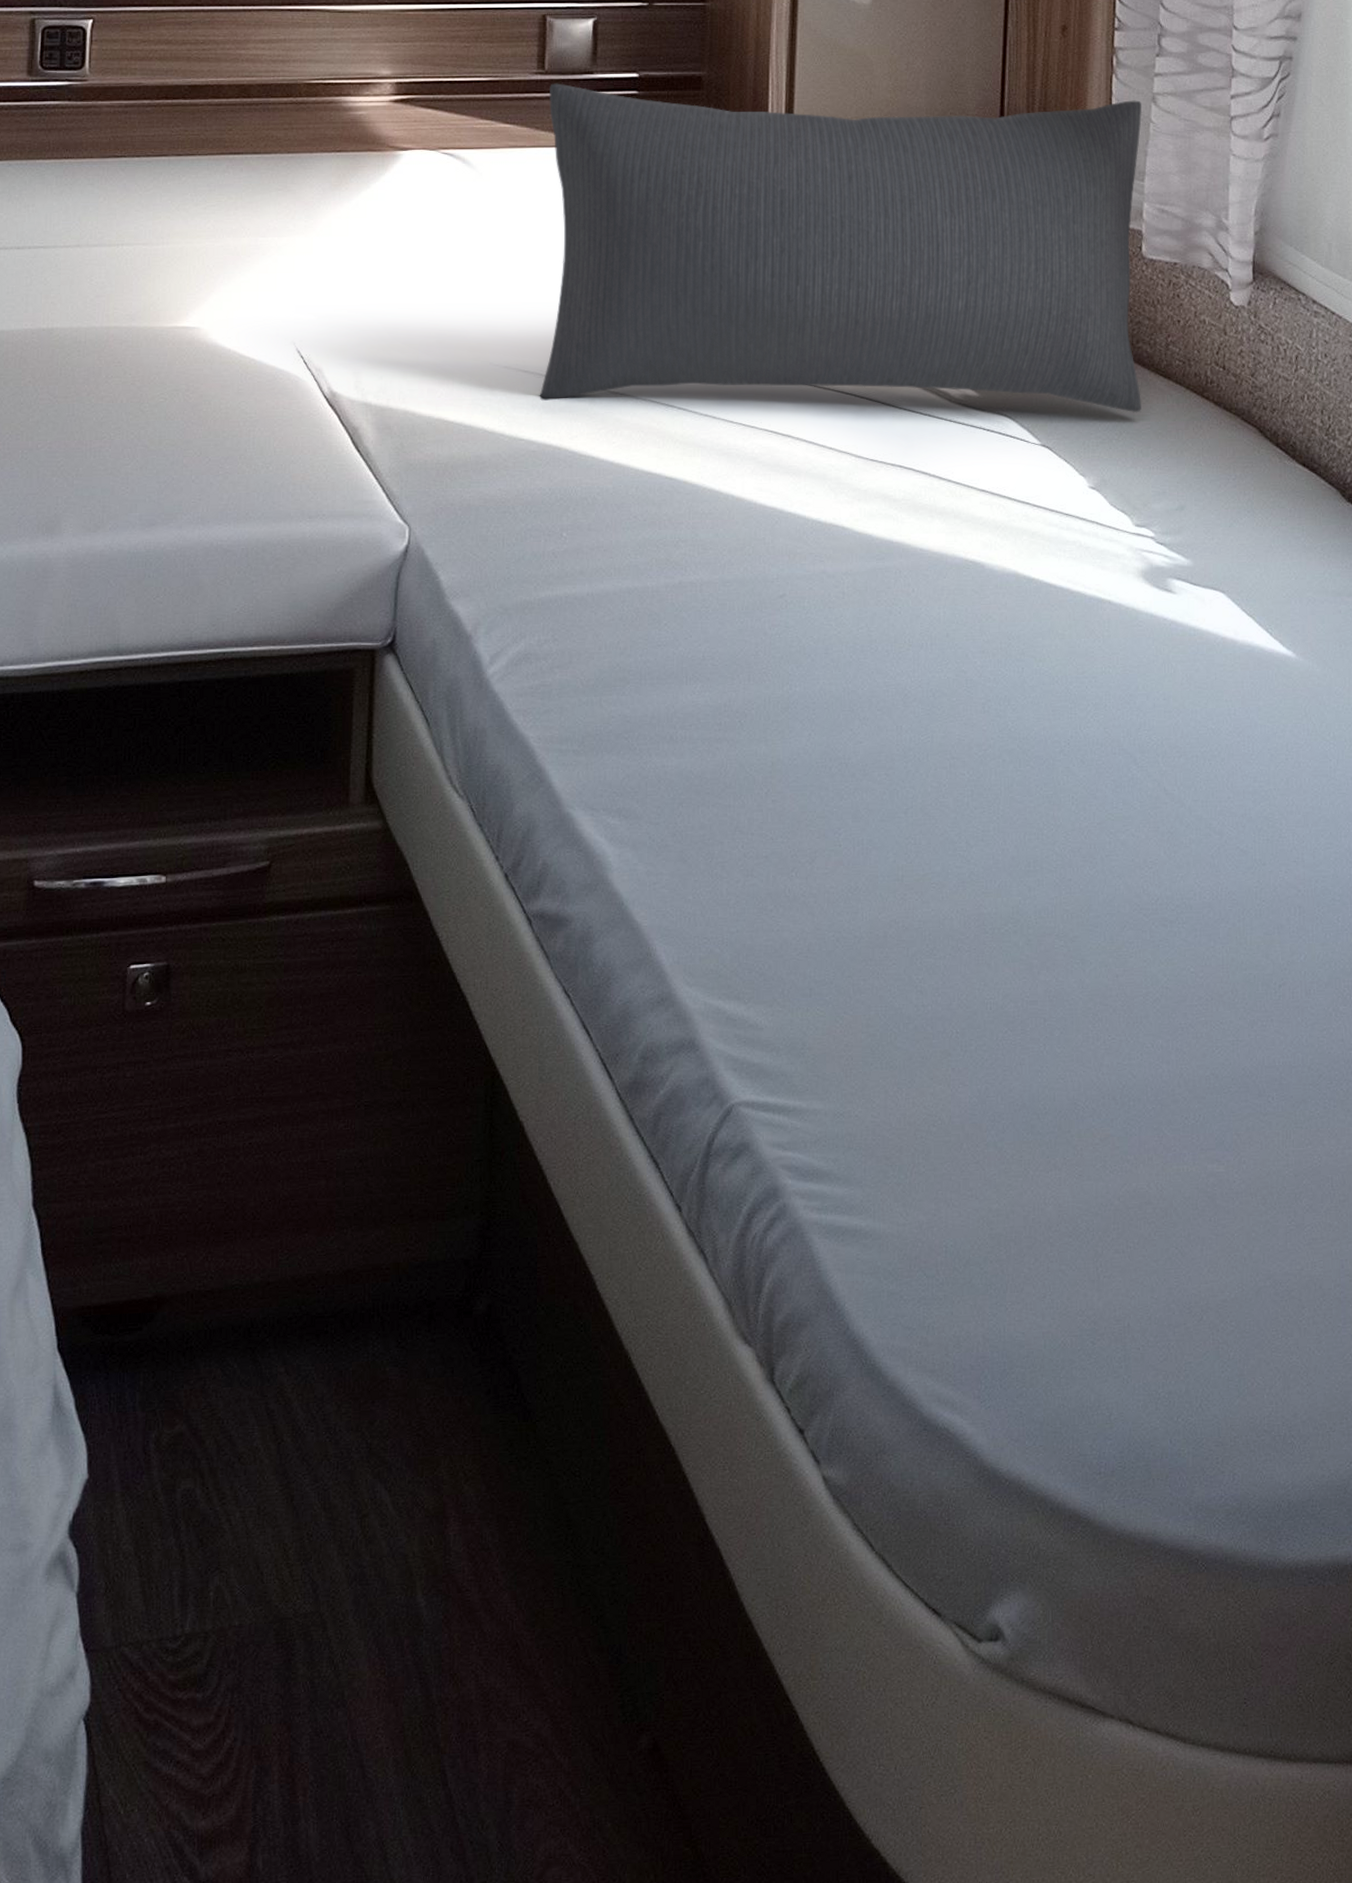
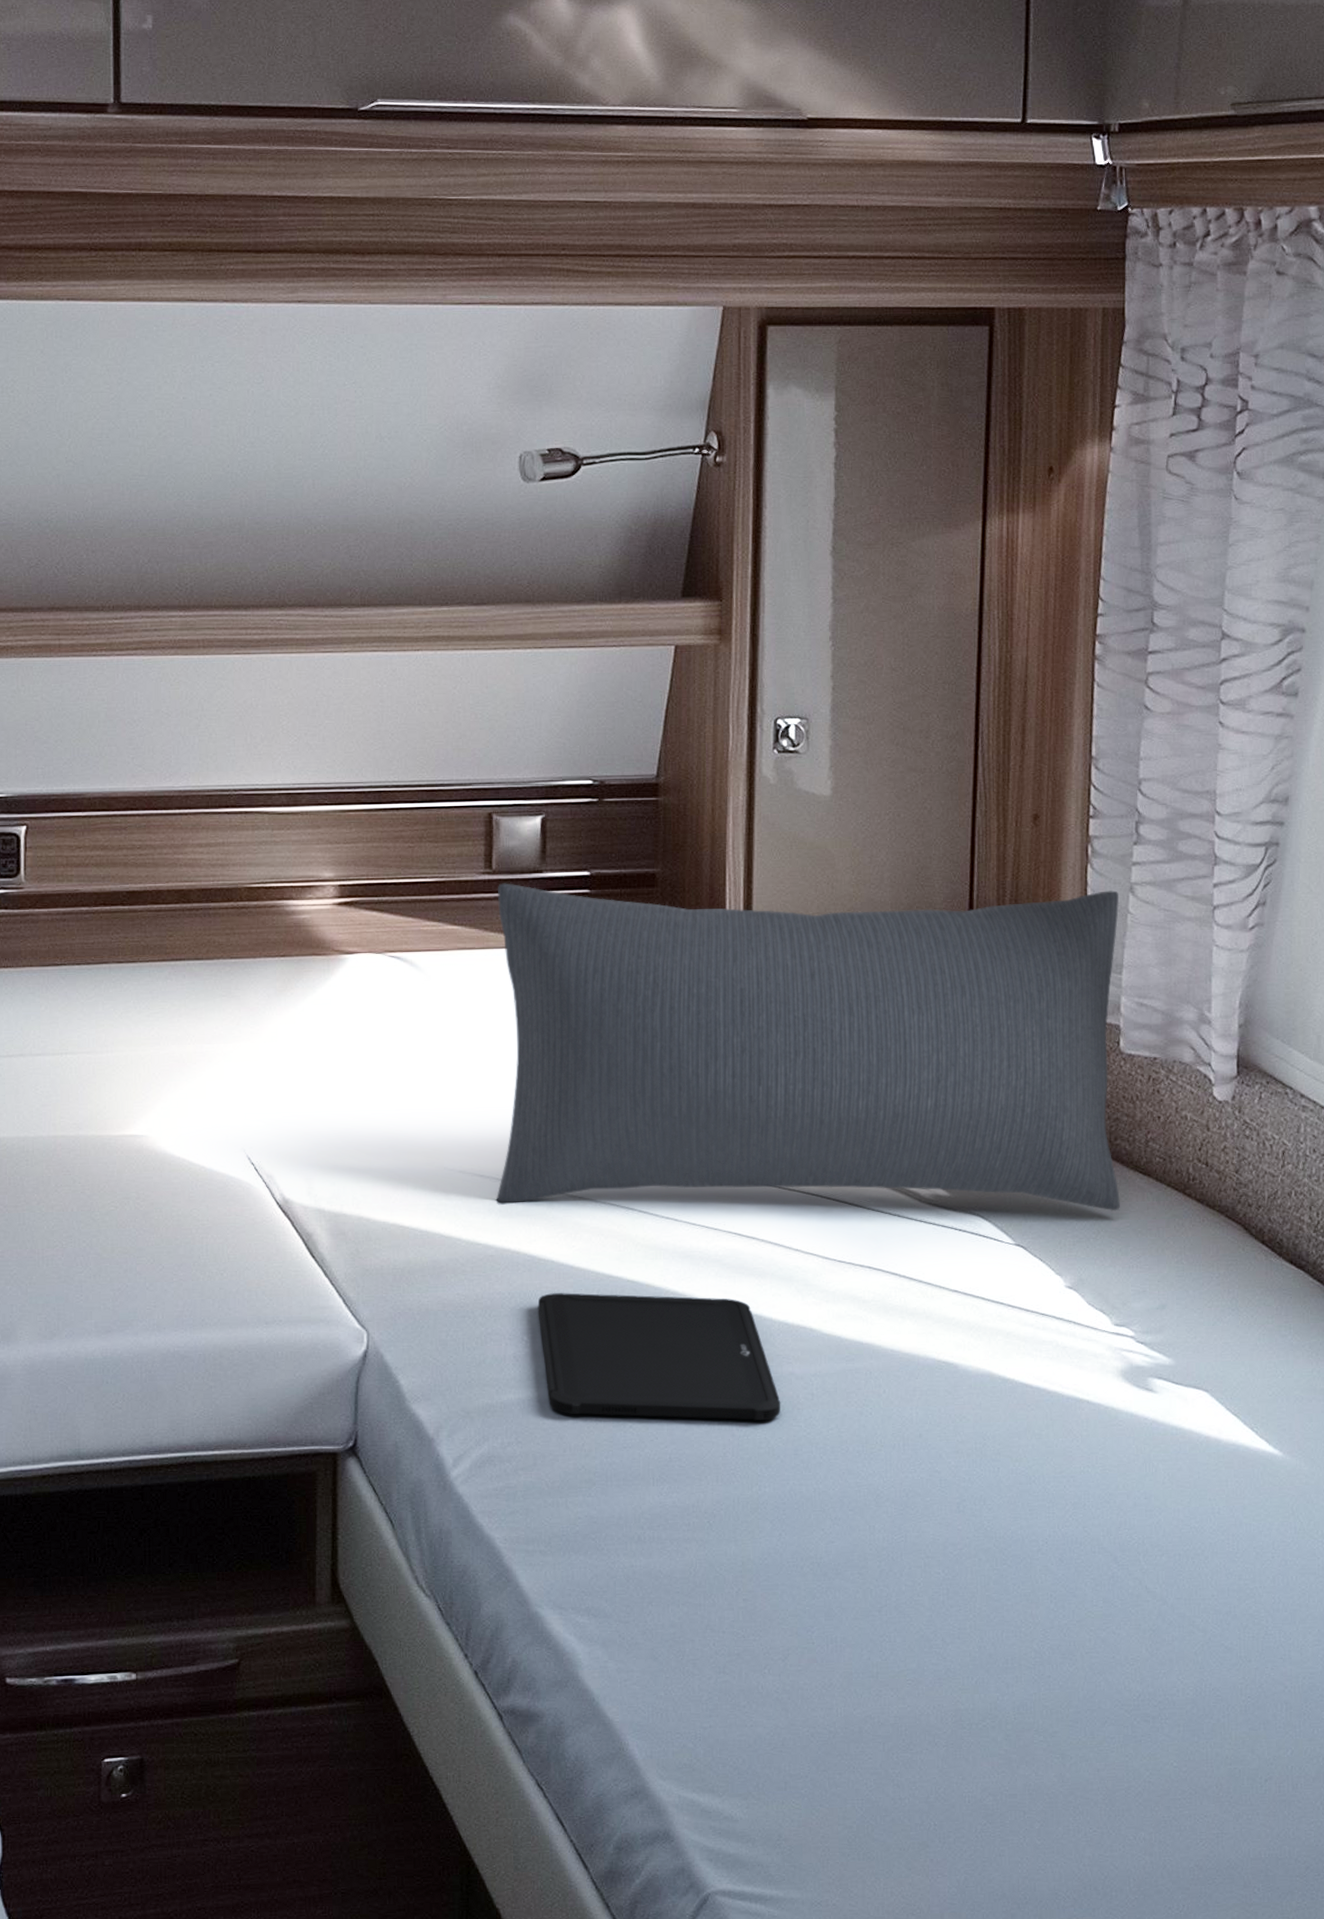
tablet: none [577,488,813,619] -> present [537,1292,781,1420]

